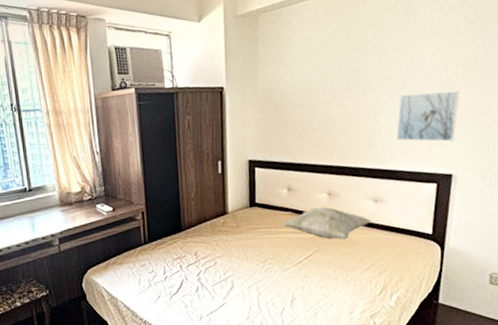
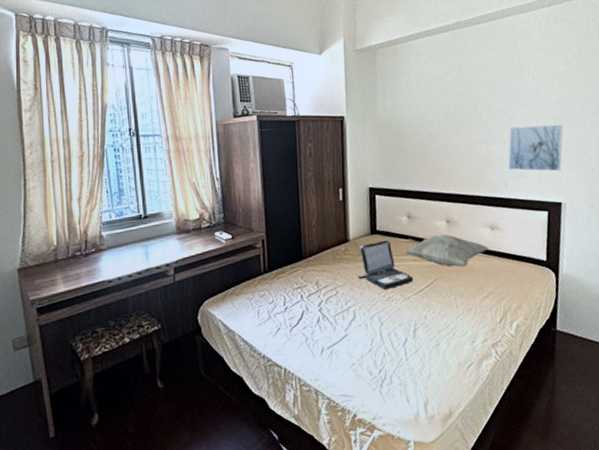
laptop: none [236,212,293,261] -> present [358,240,414,290]

